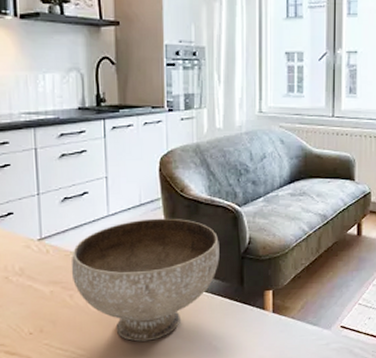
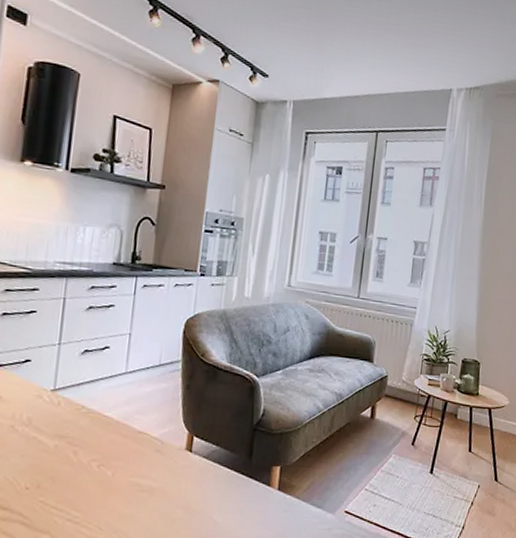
bowl: present [71,218,219,342] -> none [79,380,233,508]

